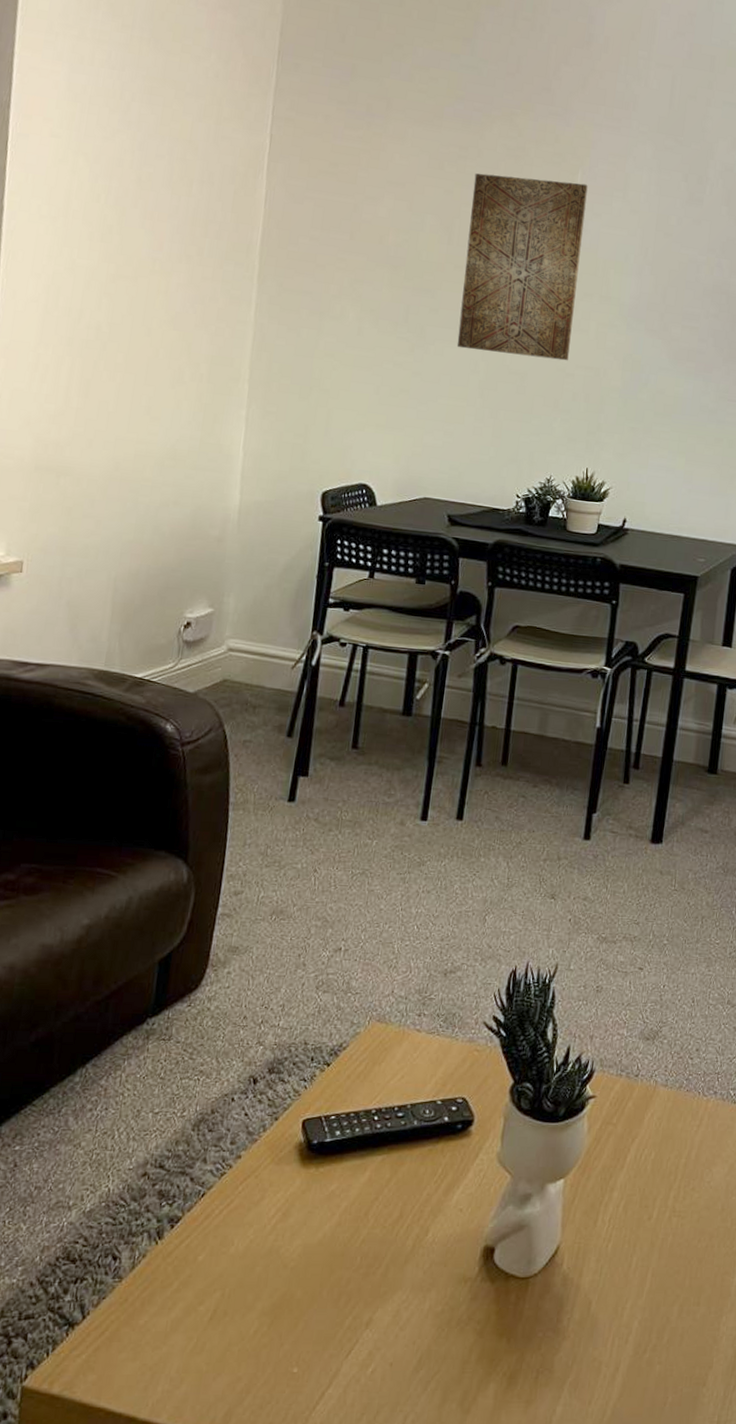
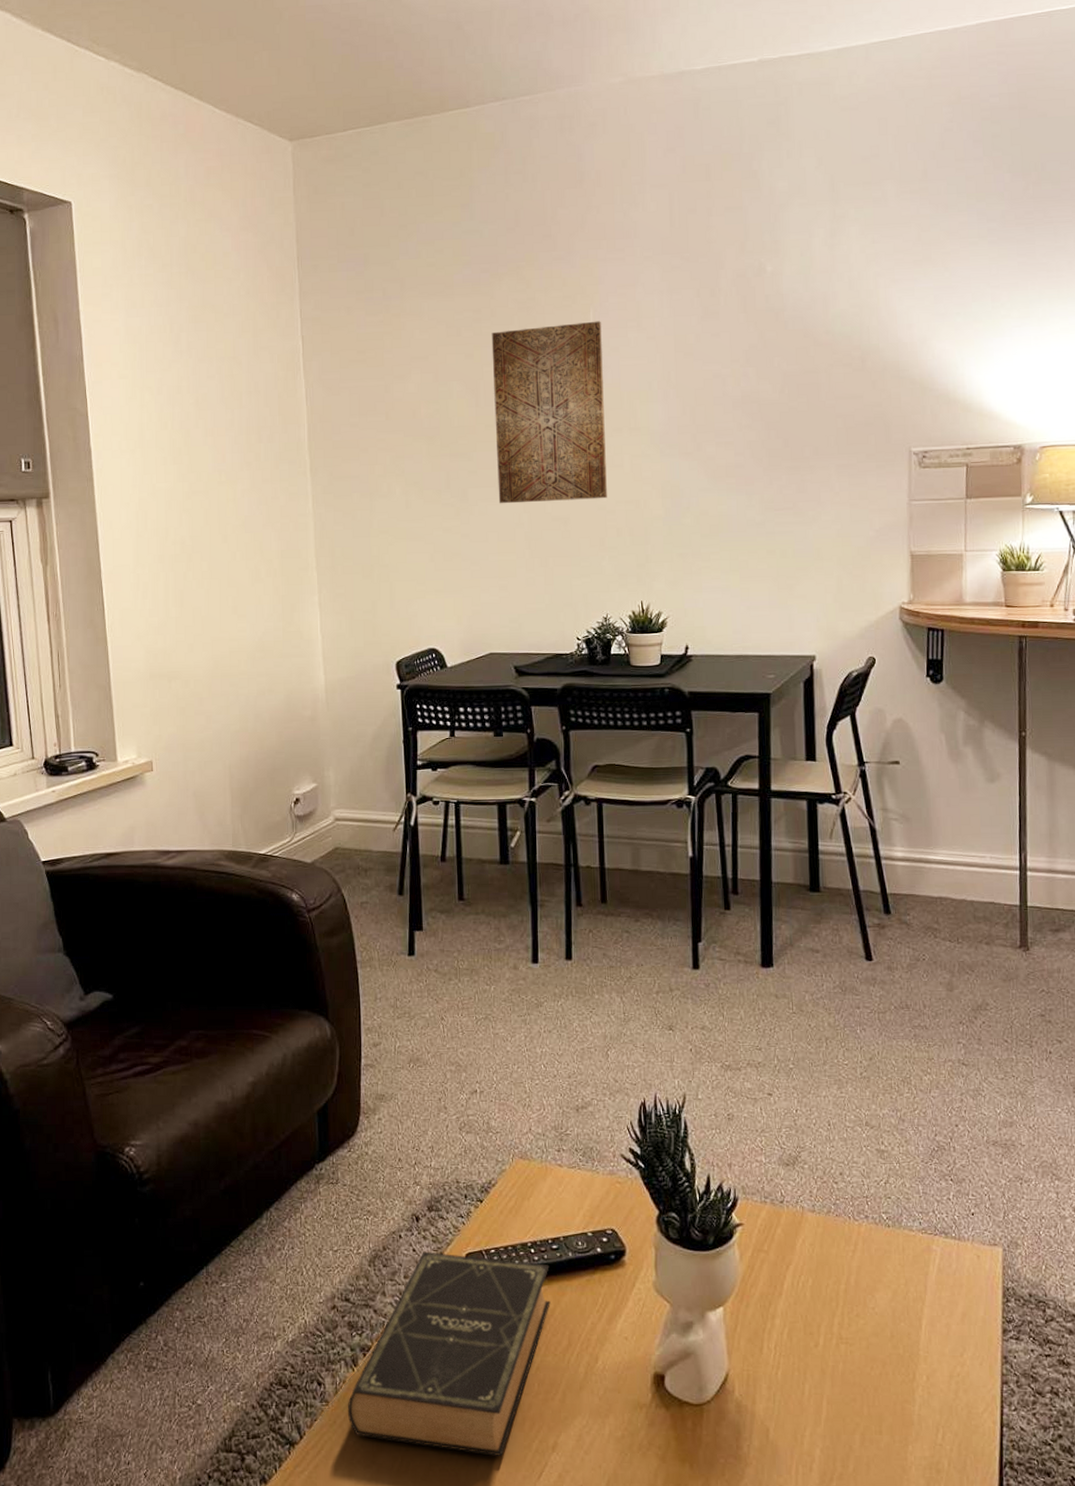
book: none [142,1116,392,1334] -> present [347,1251,551,1456]

